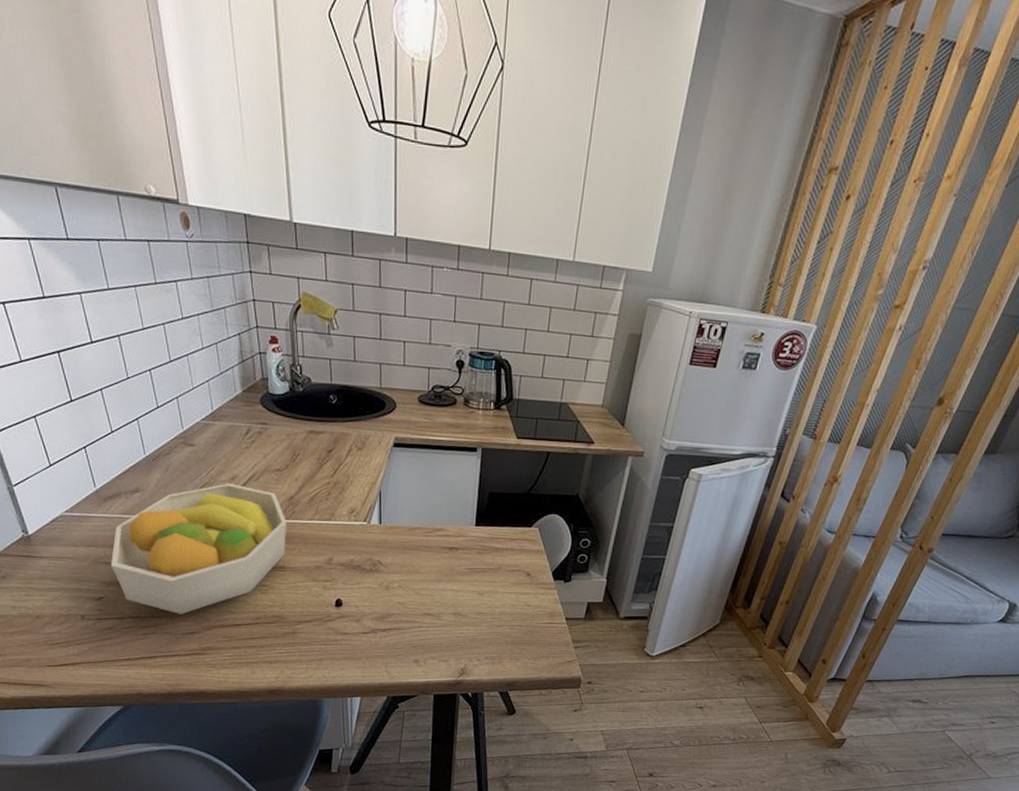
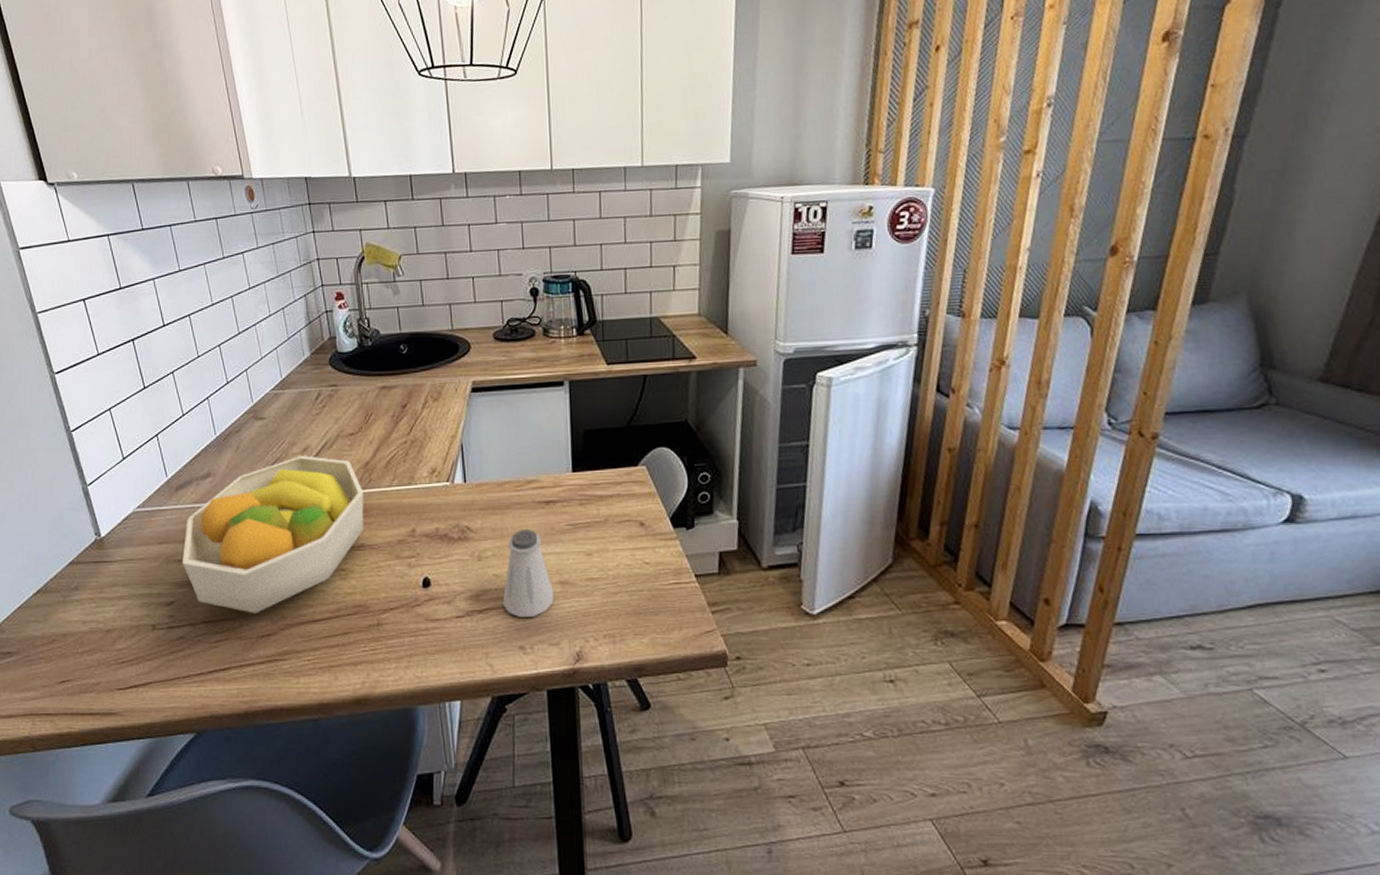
saltshaker: none [403,567,448,638] -> present [502,528,554,617]

